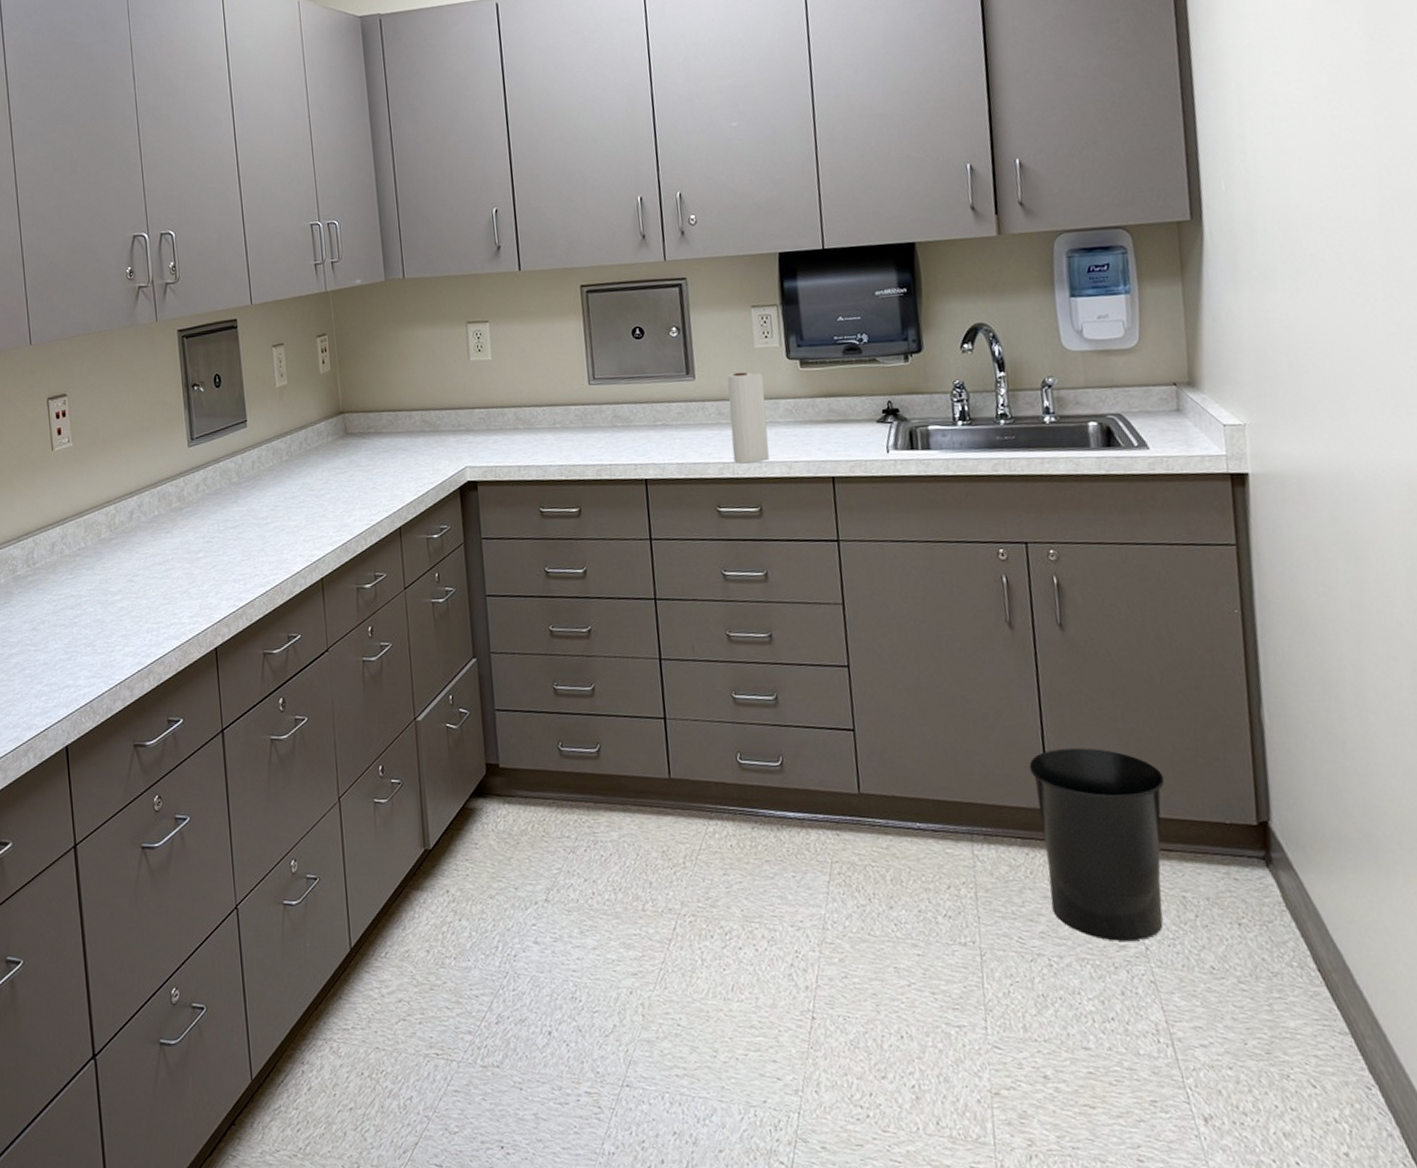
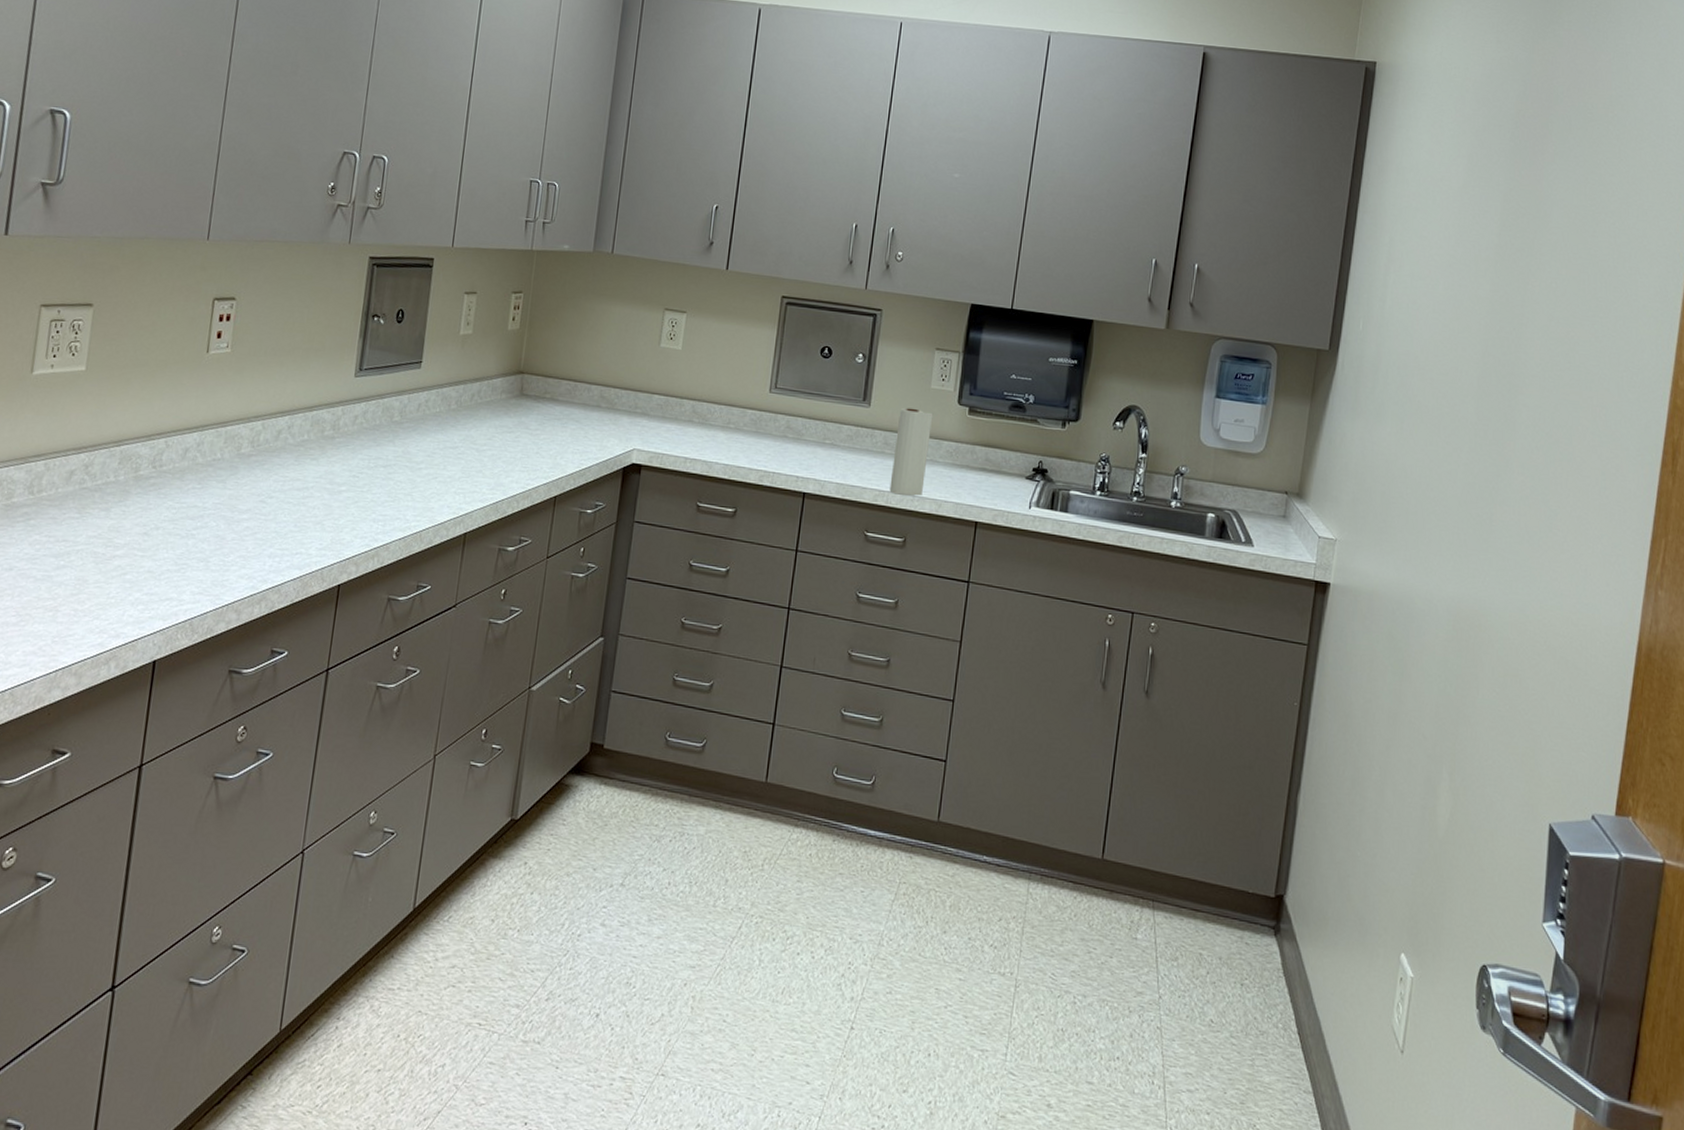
waste bin: present [1029,747,1164,941] -> none [1086,805,1205,989]

